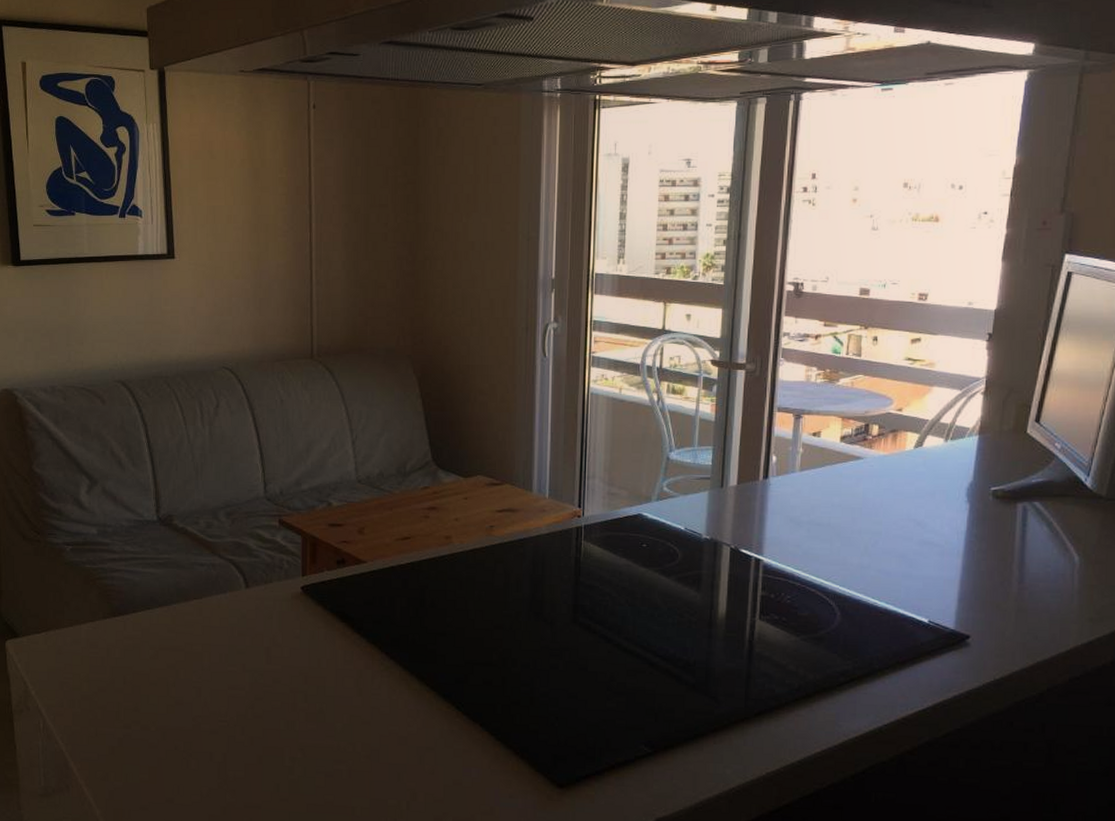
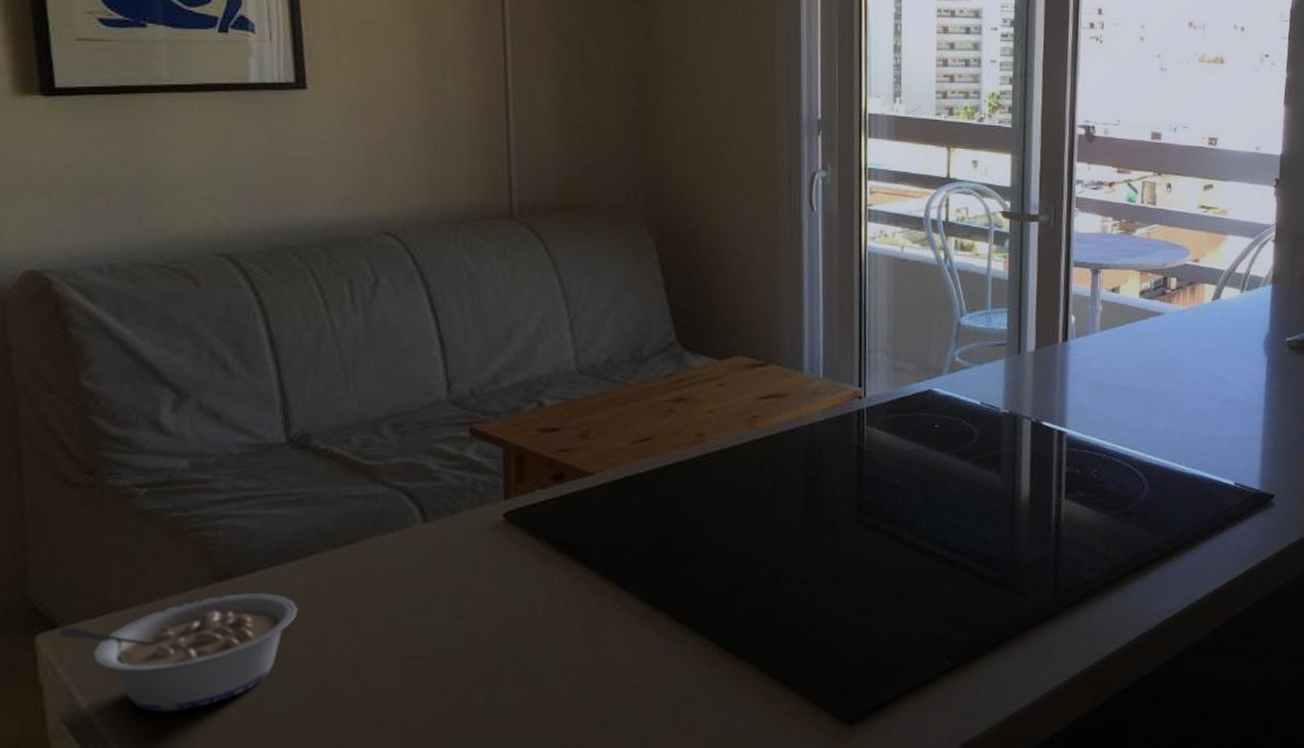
legume: none [19,627,163,705] -> present [59,593,298,712]

